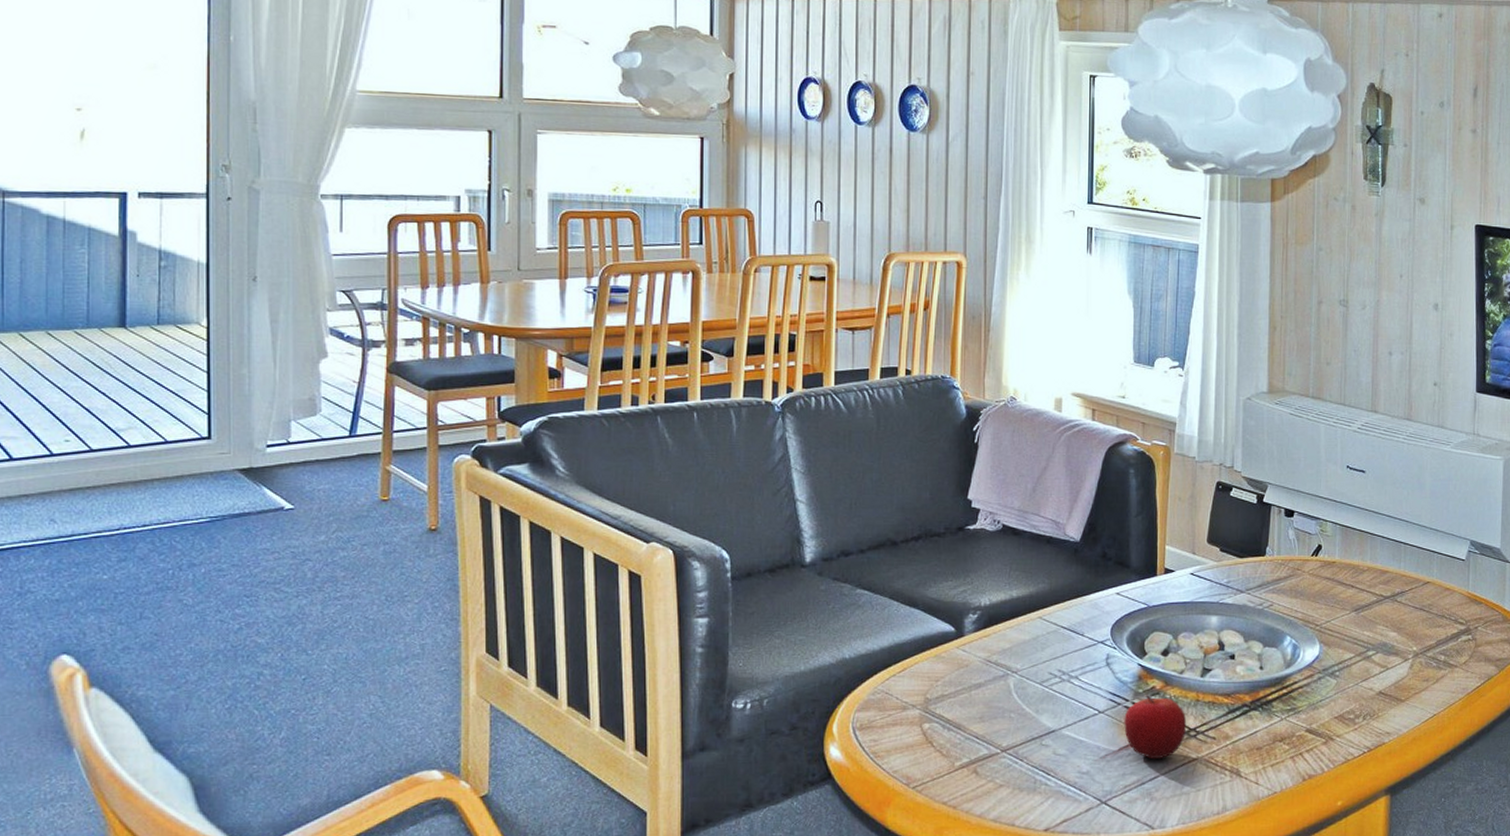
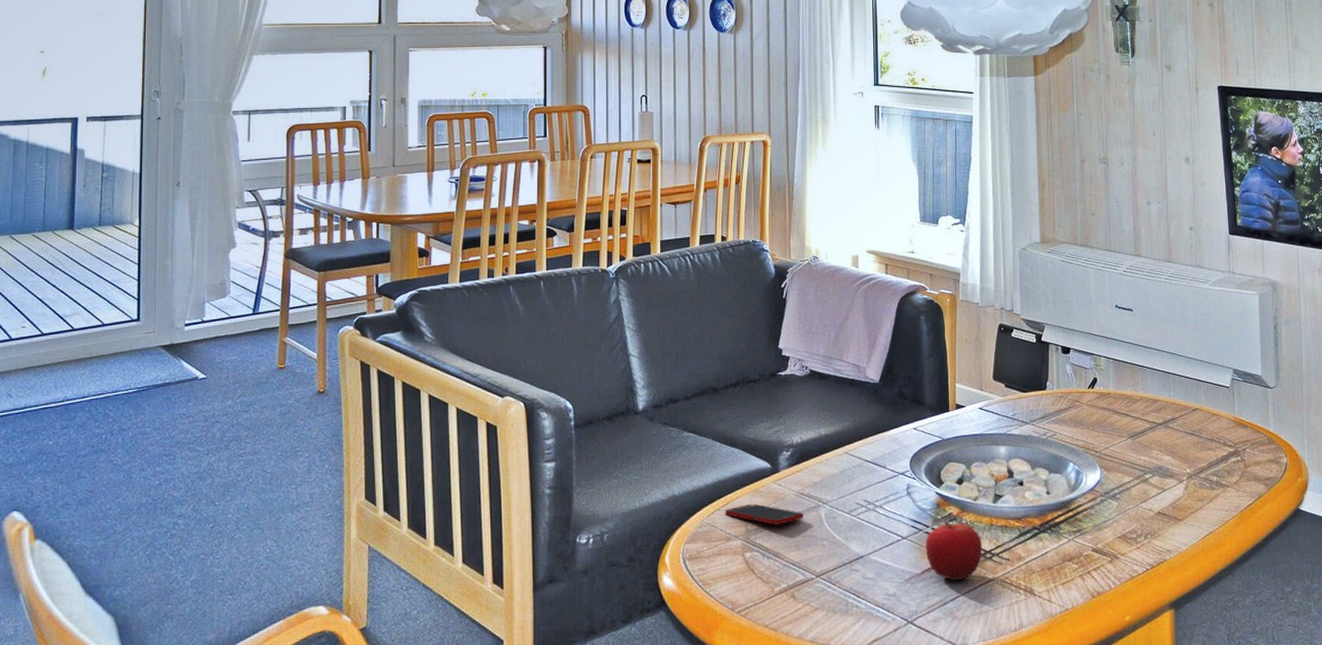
cell phone: none [901,671,990,694] -> present [724,504,804,525]

